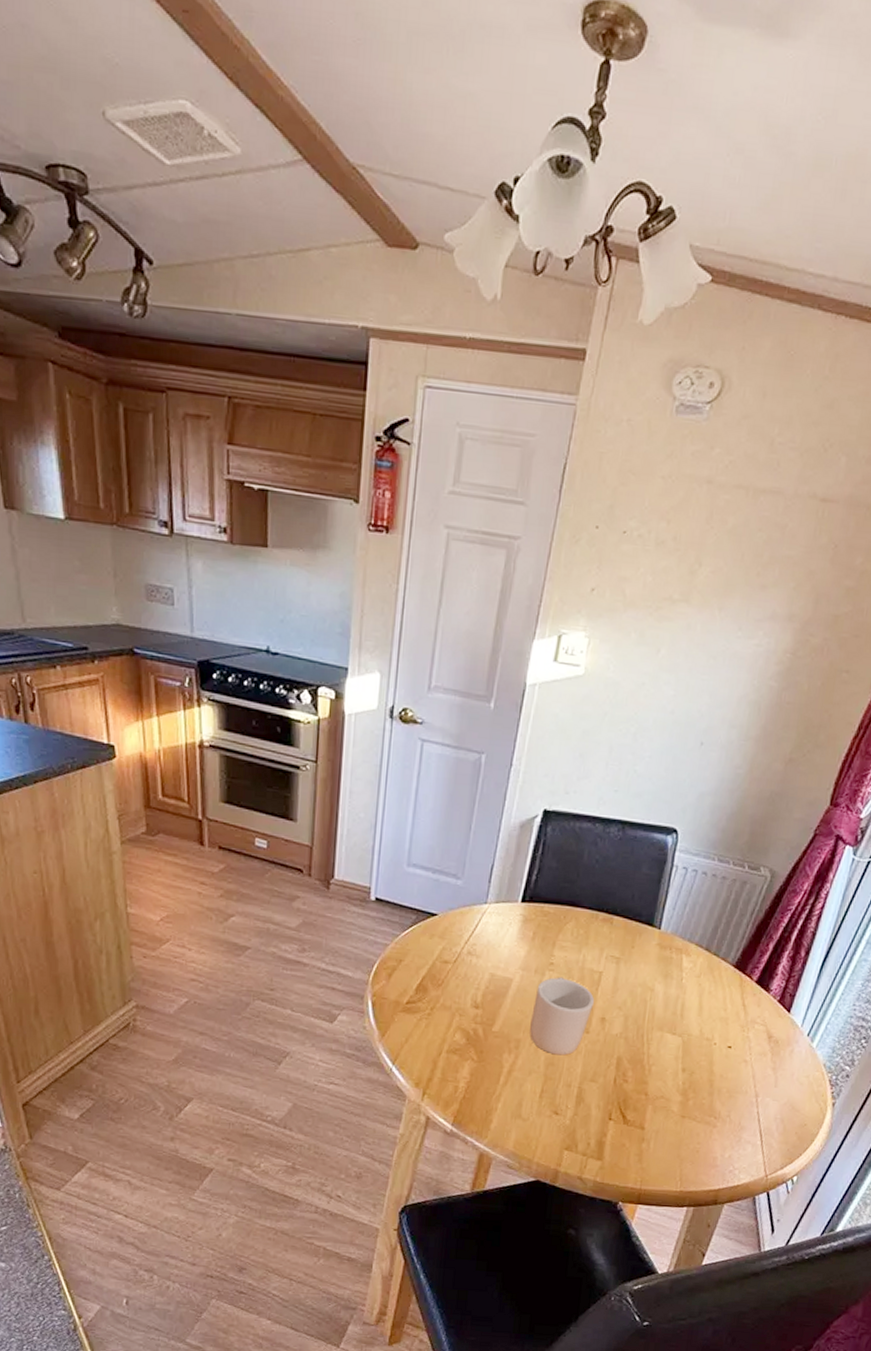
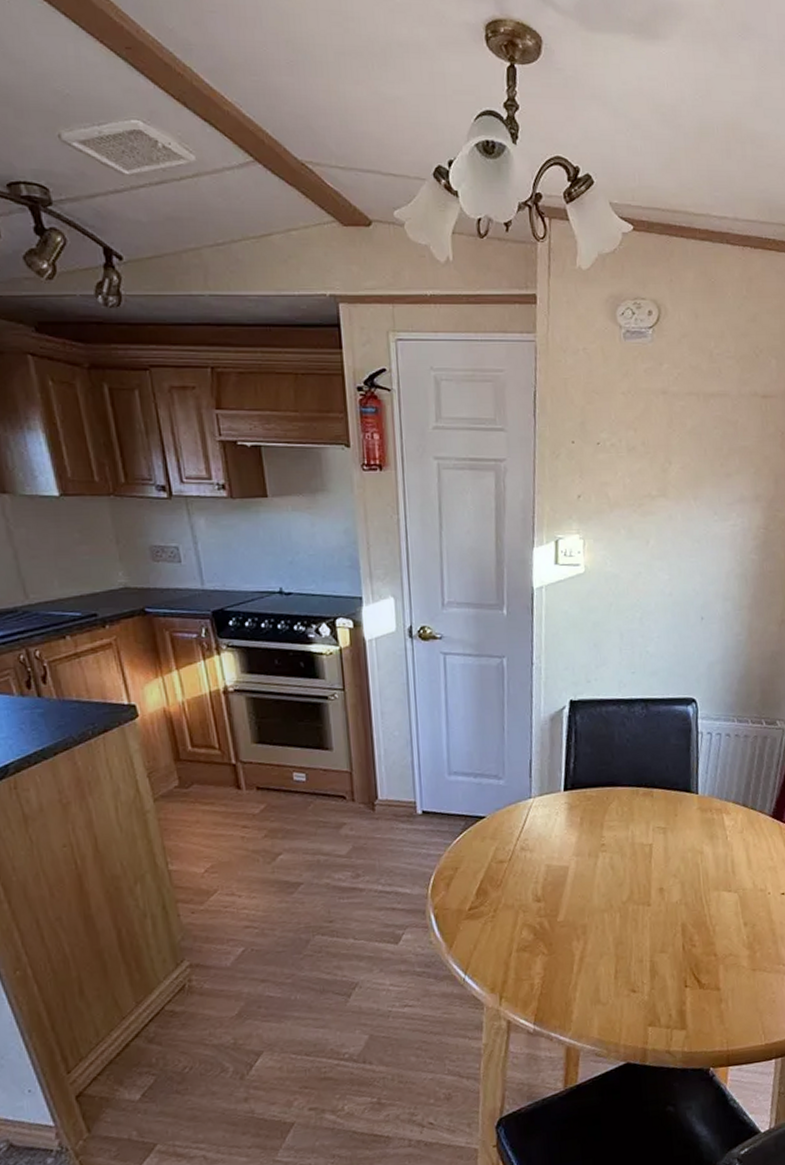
mug: present [529,977,595,1056] -> none [592,855,650,934]

